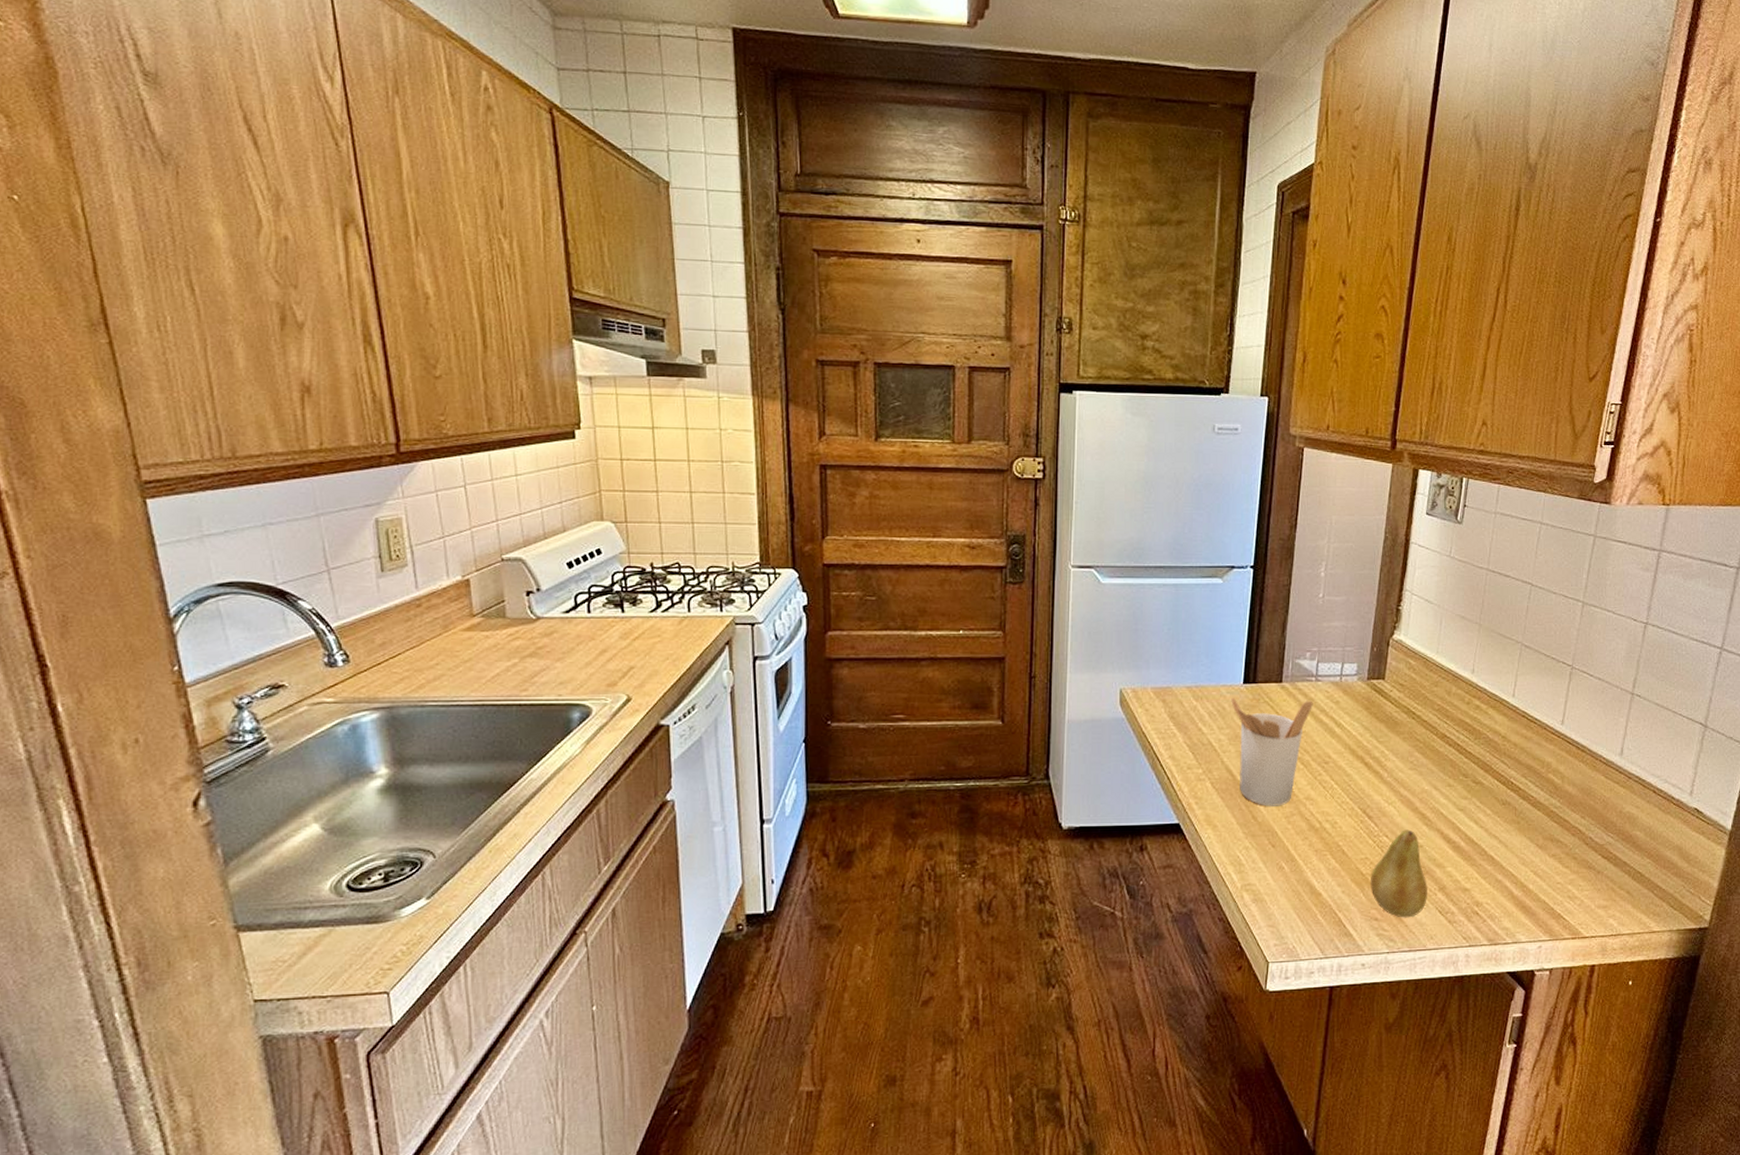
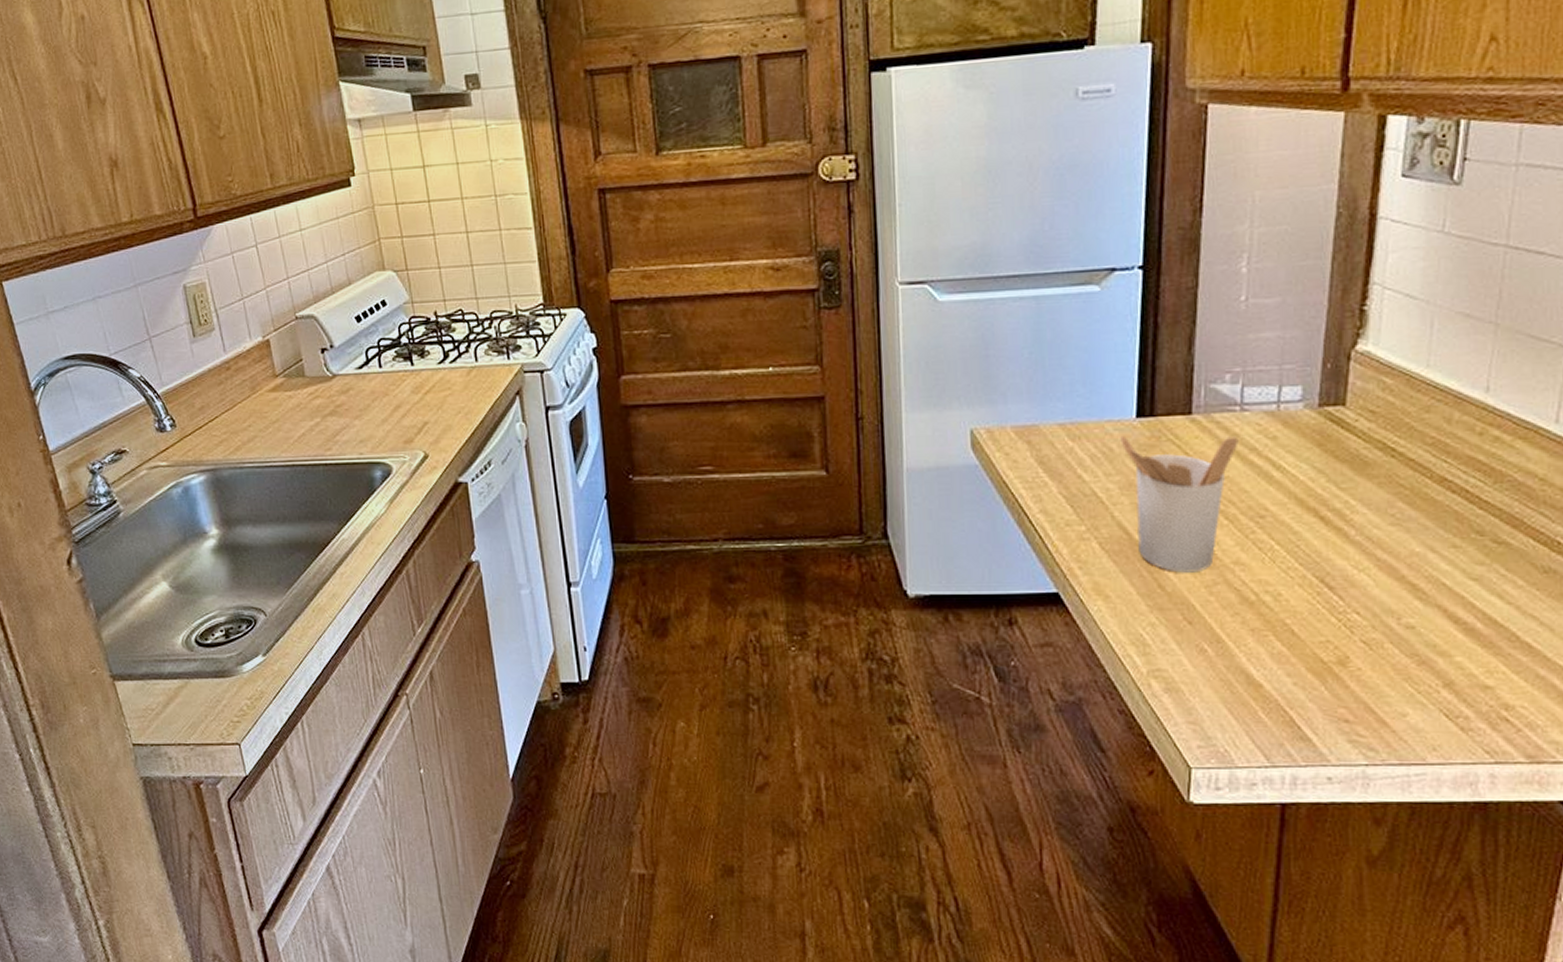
fruit: present [1371,829,1427,918] -> none [1336,605,1425,721]

